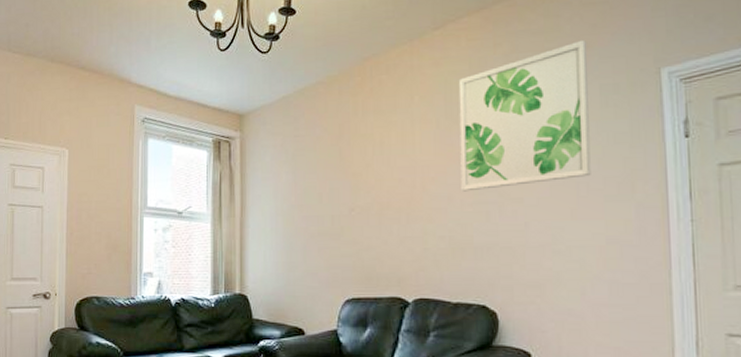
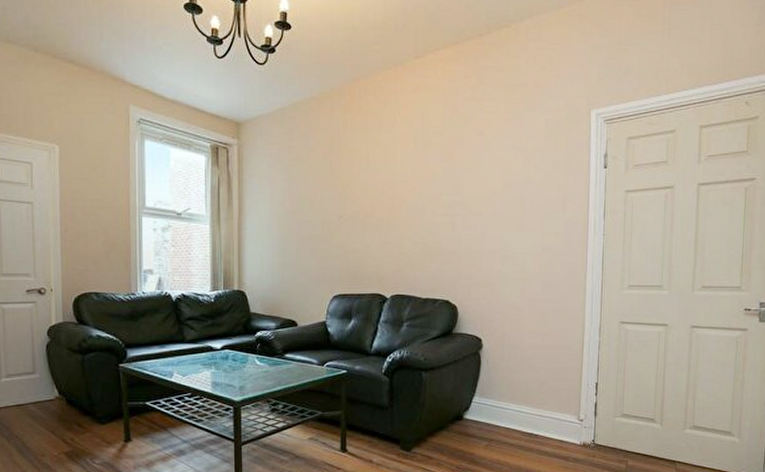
wall art: present [458,39,591,192] -> none [433,80,538,205]

